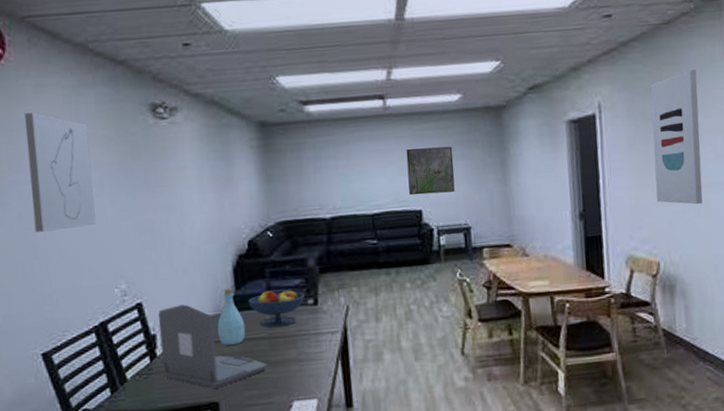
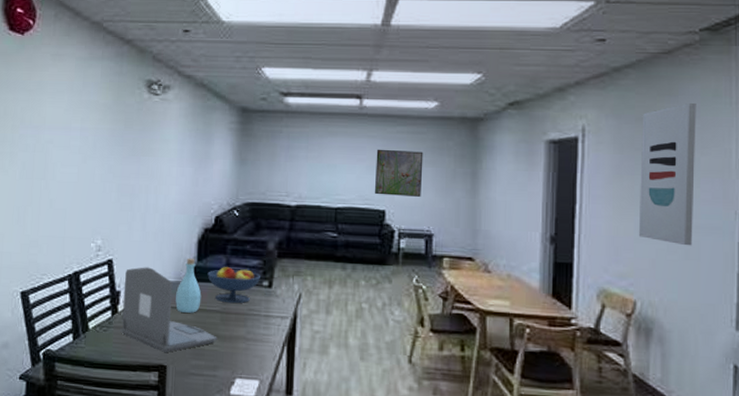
wall art: present [25,113,96,232] -> none [33,77,91,183]

